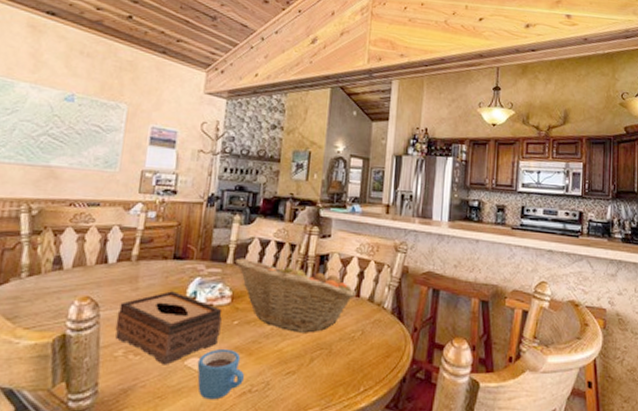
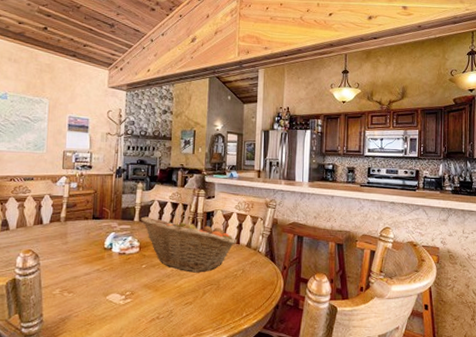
tissue box: present [115,291,222,365] -> none [52,244,133,300]
mug: present [197,348,244,400] -> none [116,286,153,325]

